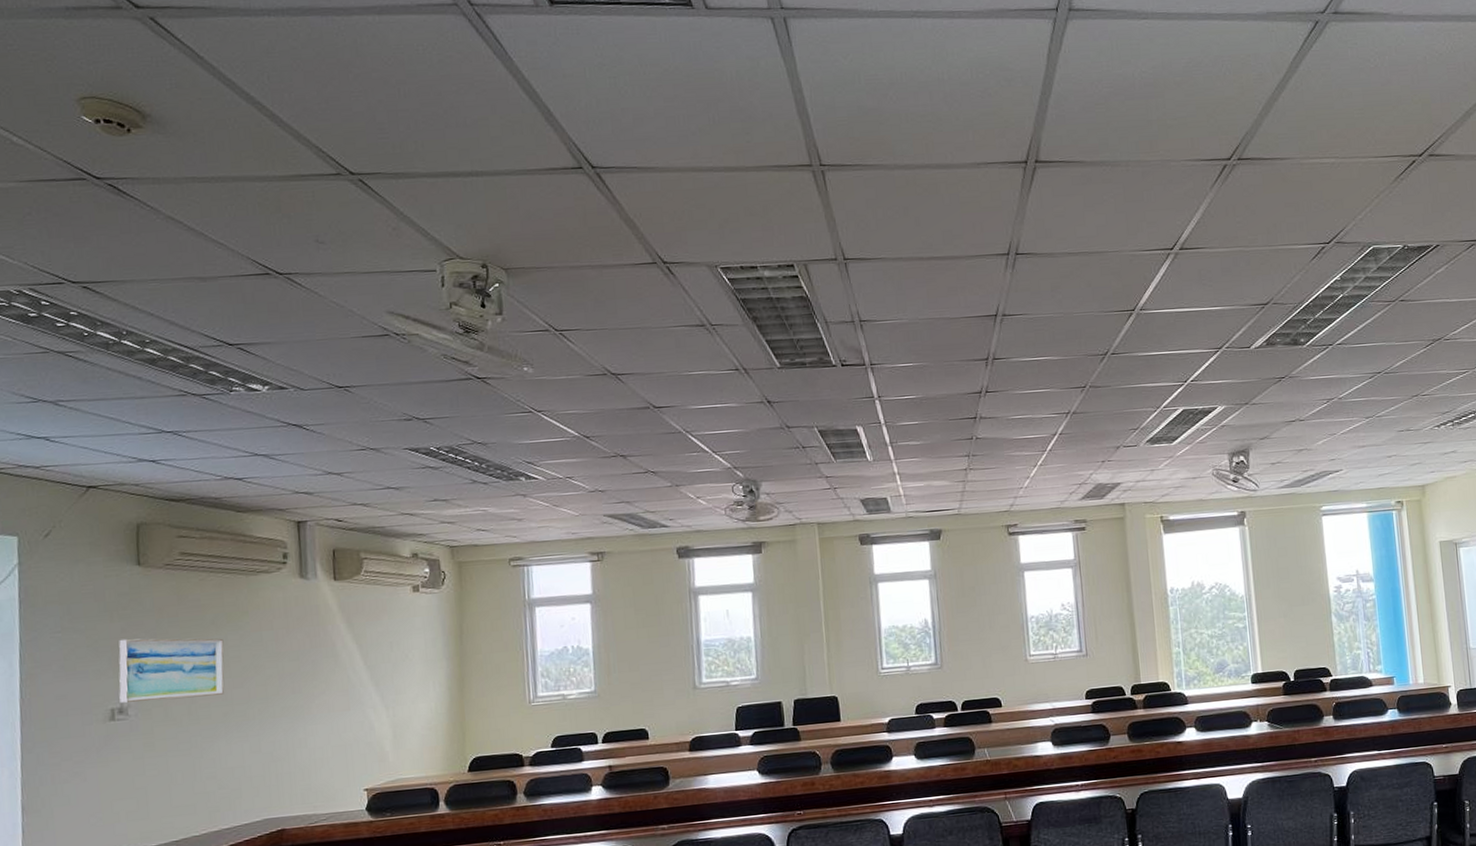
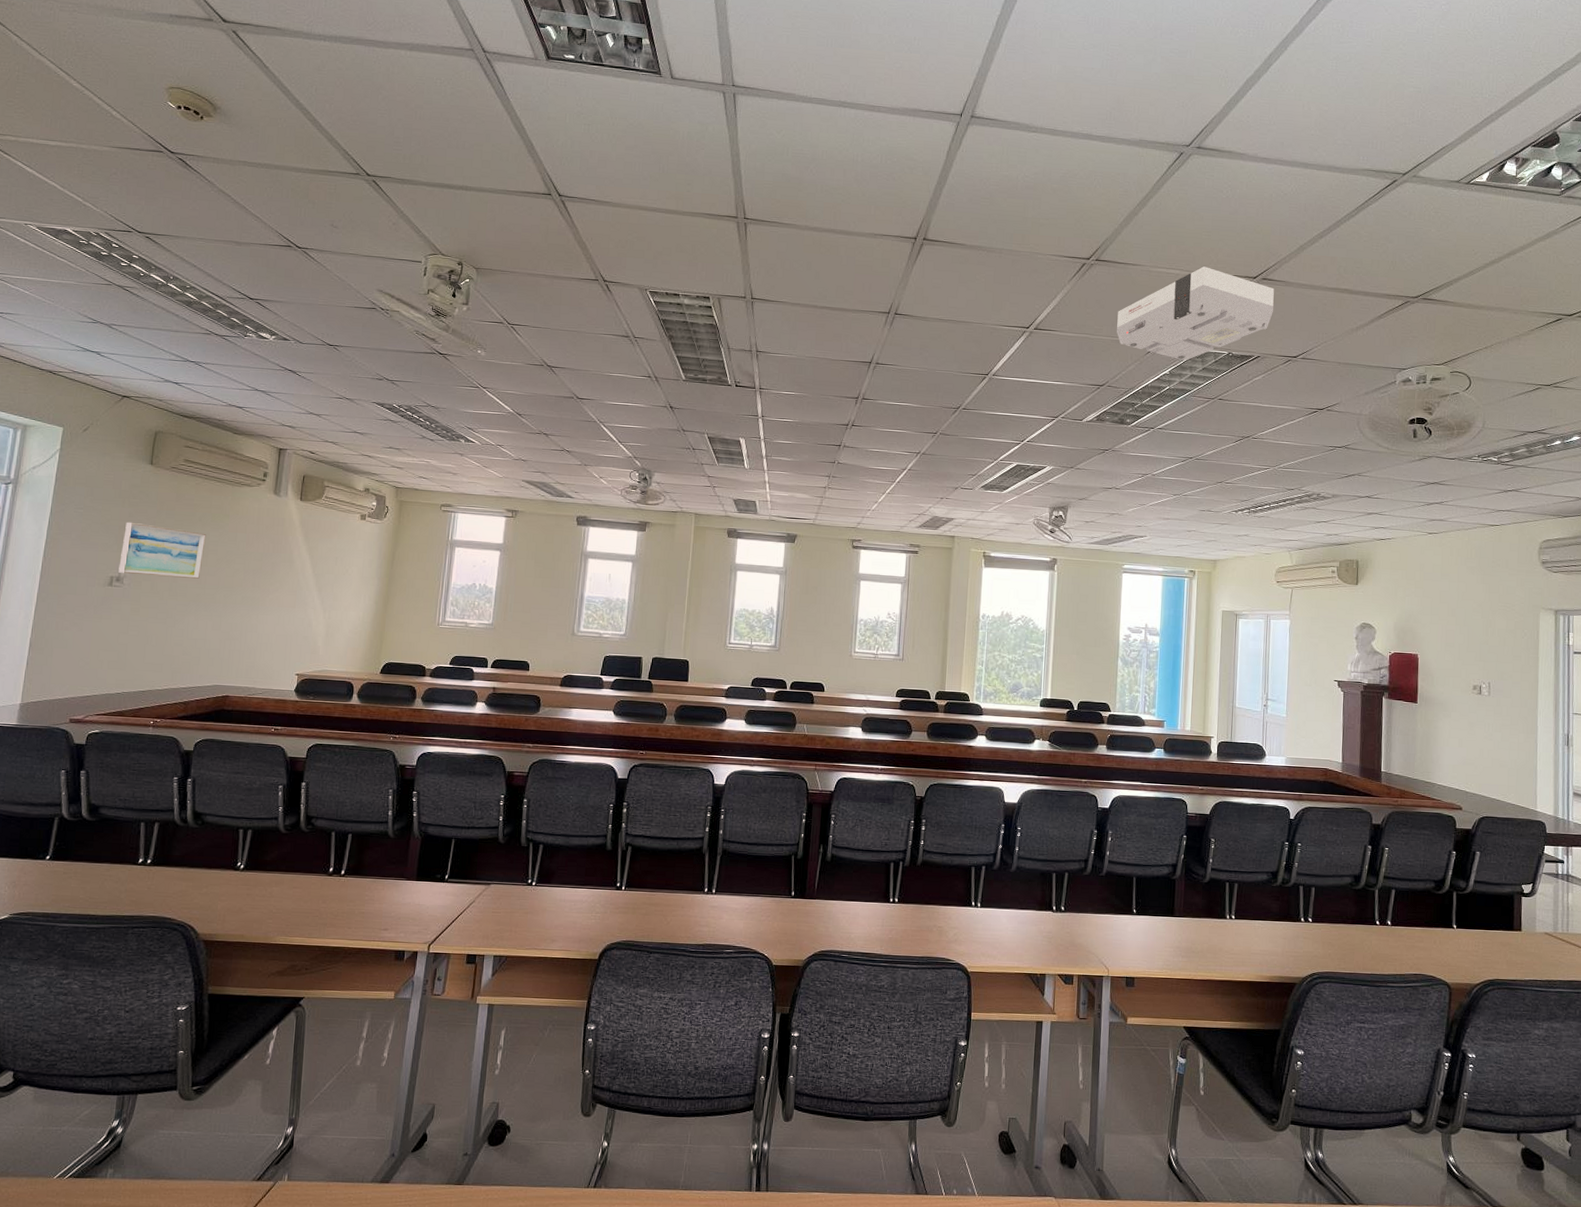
projector: none [1272,150,1447,262] -> present [1117,266,1274,361]

